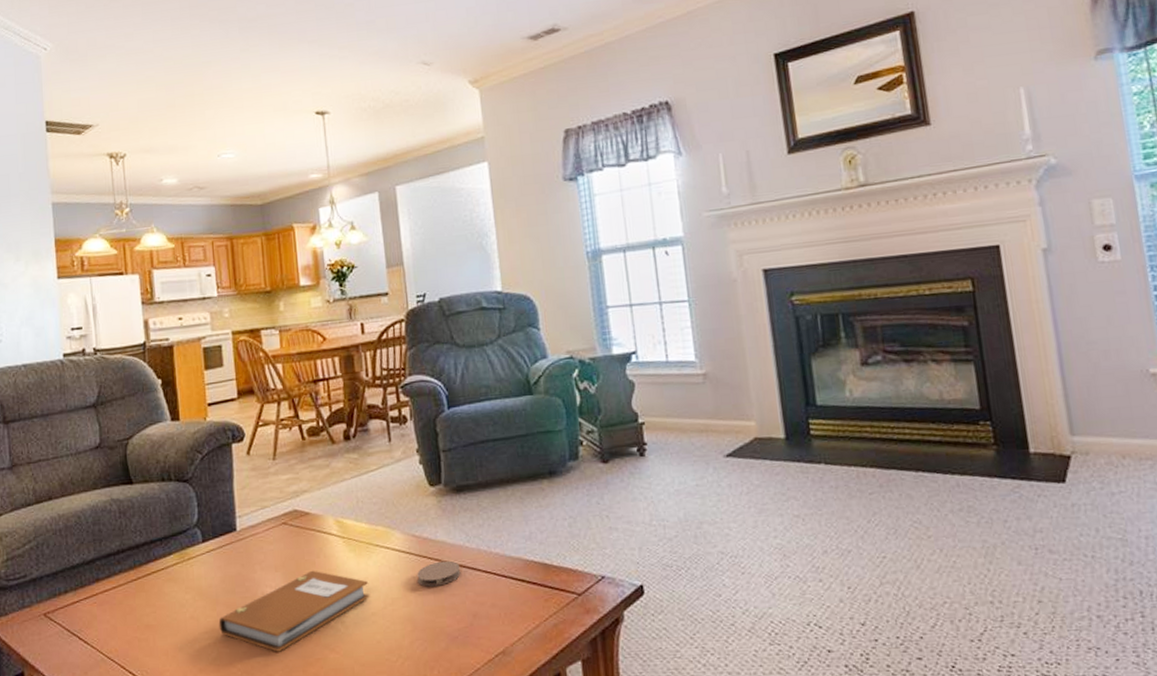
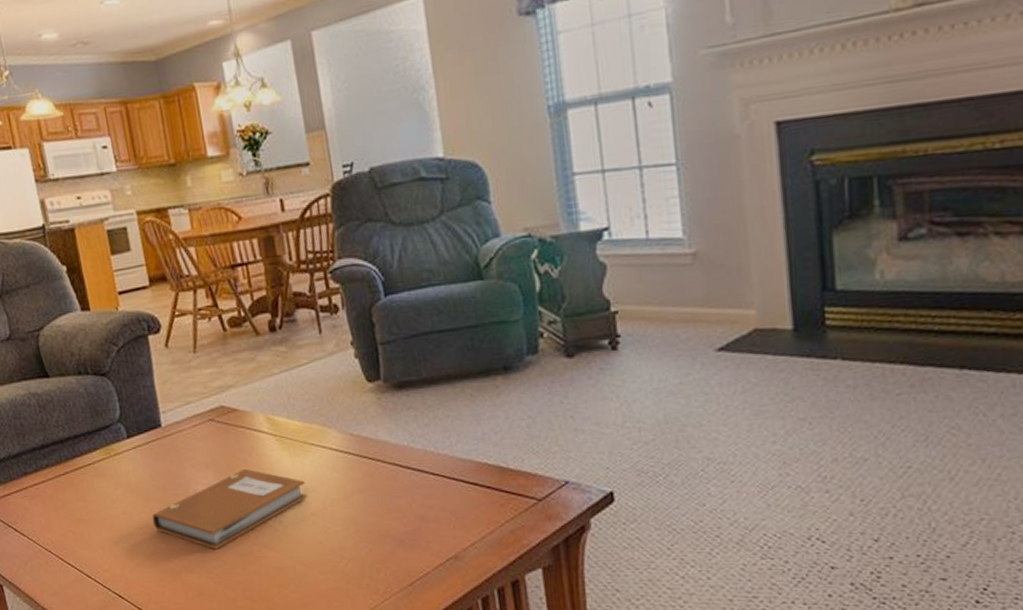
coaster: present [417,560,461,587] -> none [357,461,406,488]

